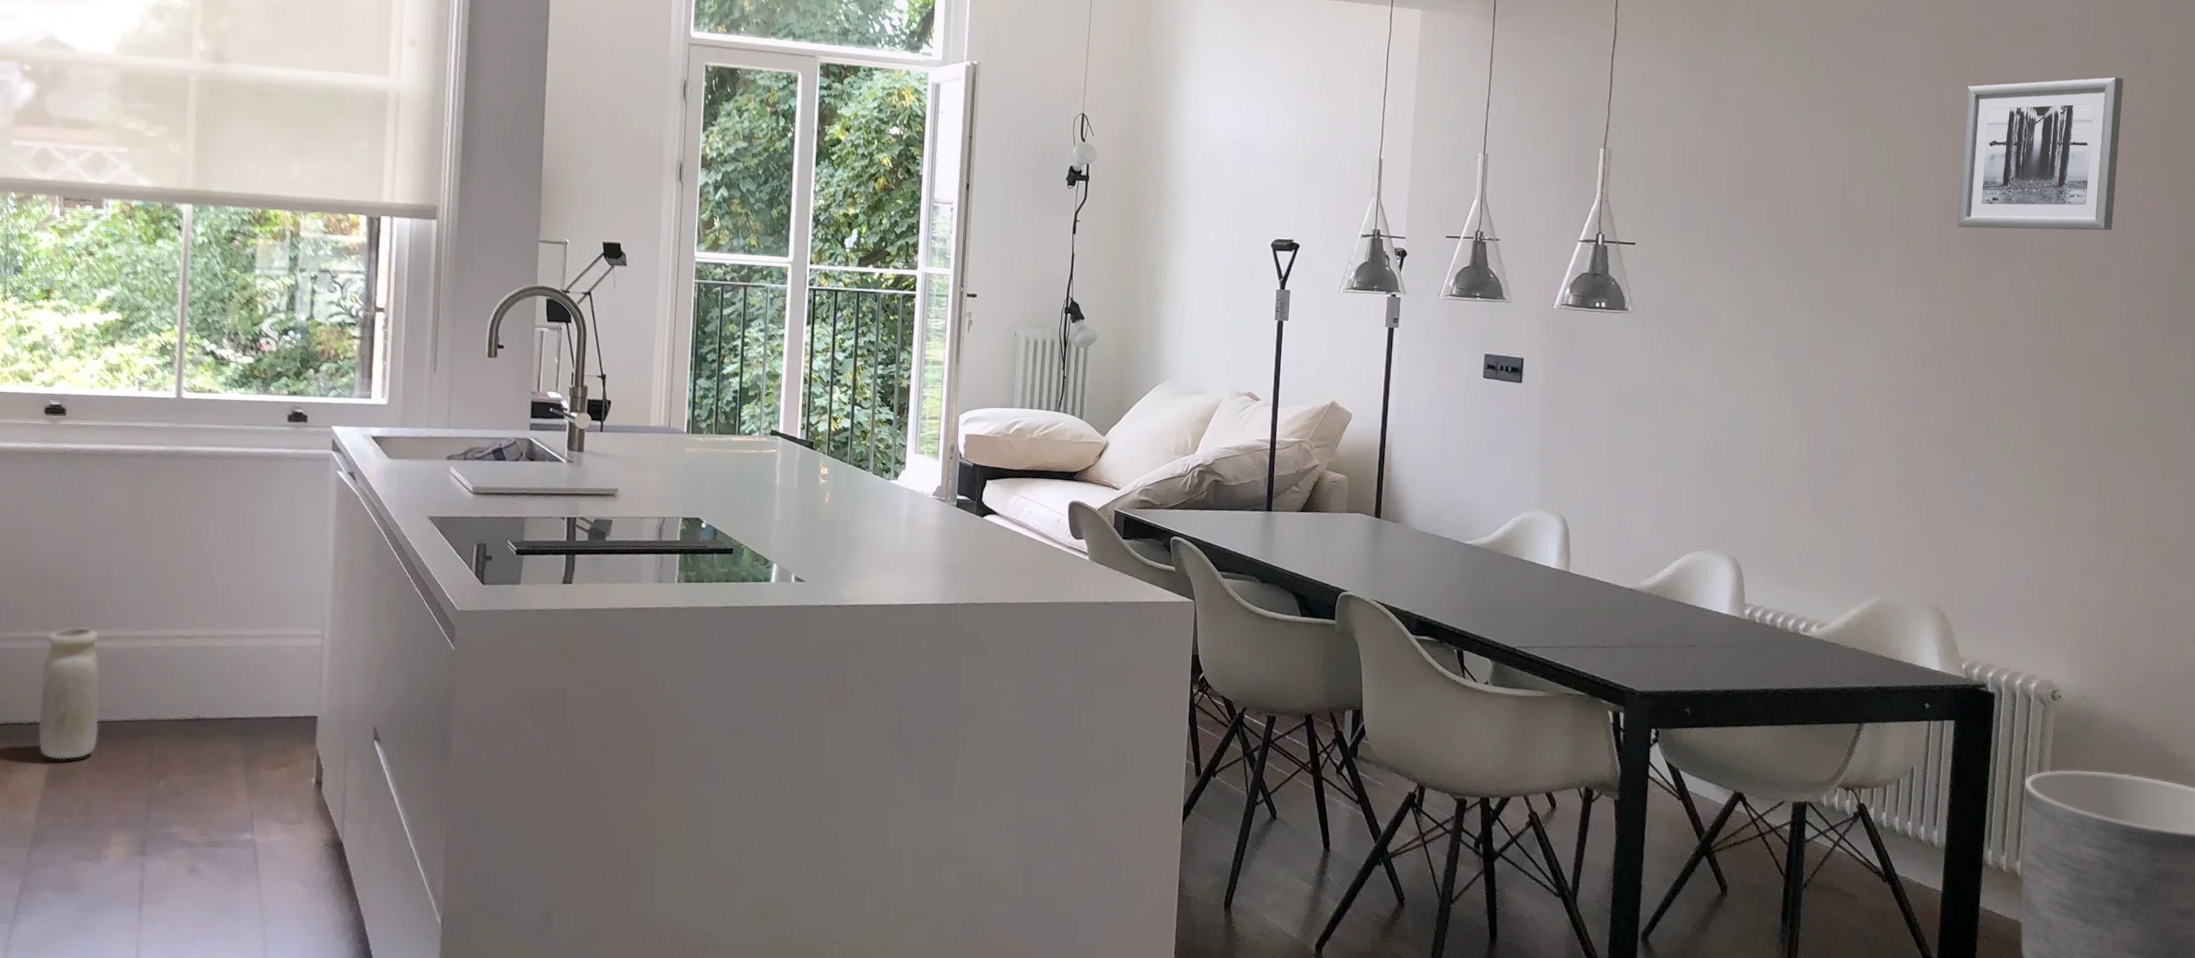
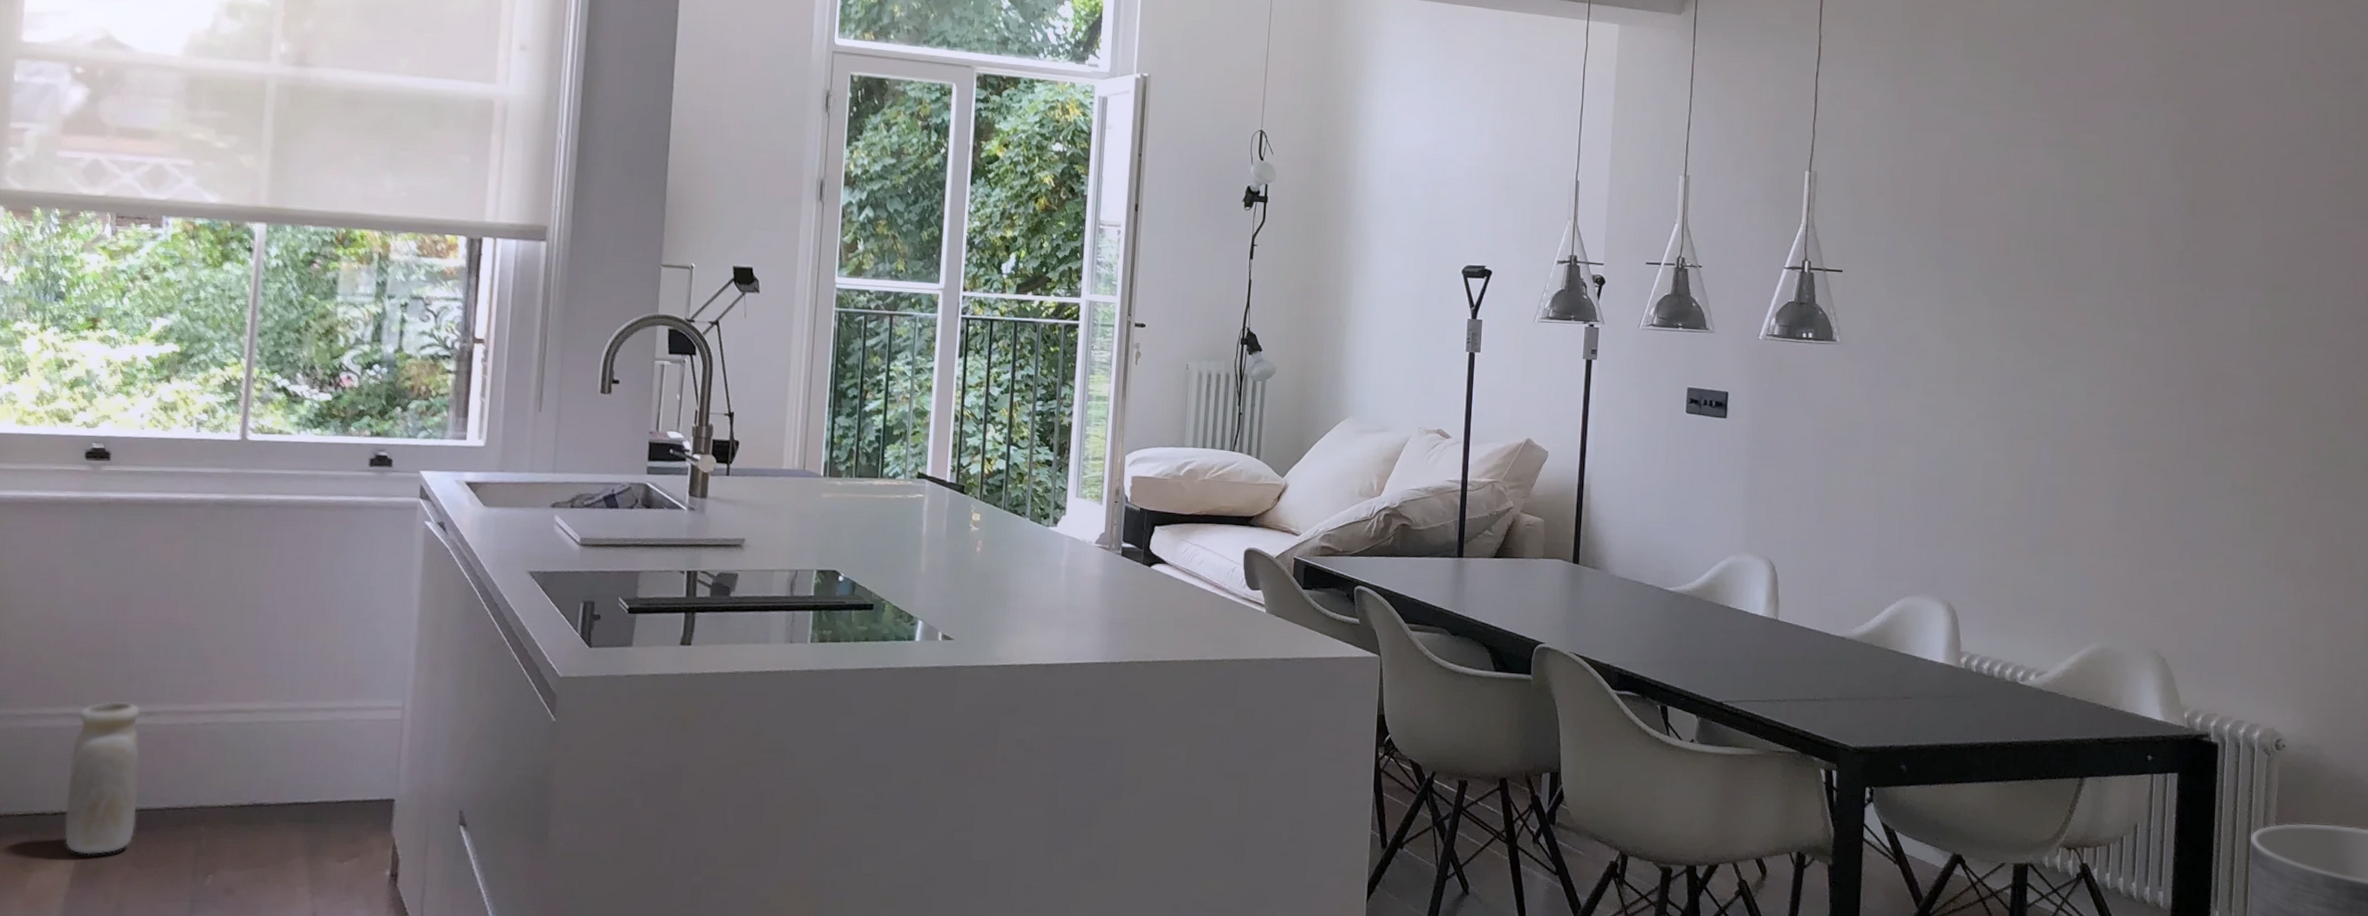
wall art: present [1958,77,2124,231] -> none [2170,101,2332,259]

